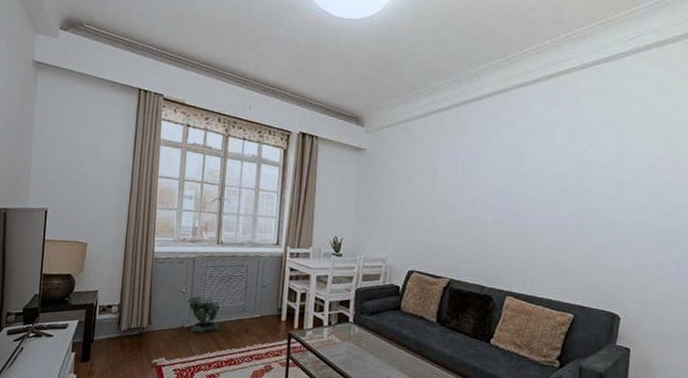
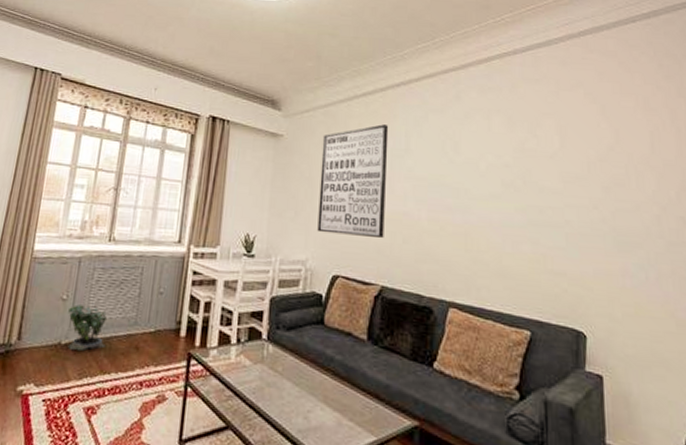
wall art: none [396,138,462,239] -> present [317,124,389,238]

